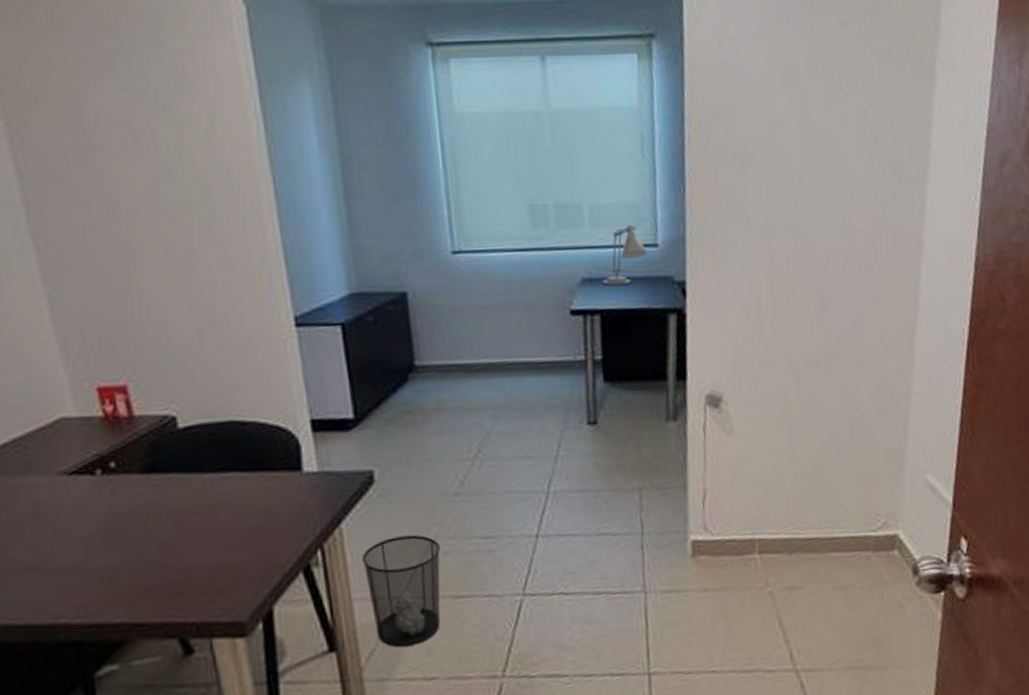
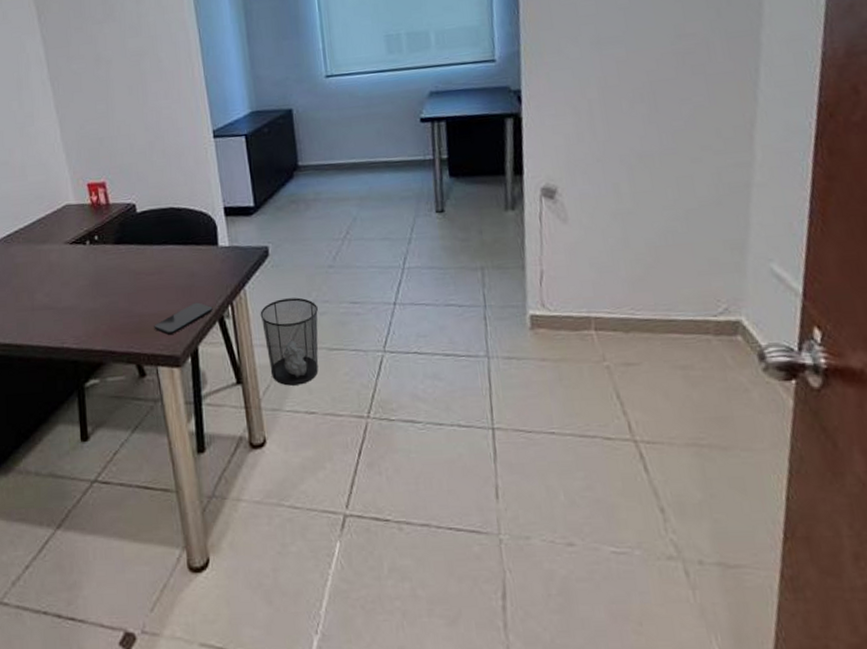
smartphone: none [206,548,295,595] -> present [154,302,213,335]
desk lamp: present [602,225,648,287] -> none [447,45,487,98]

